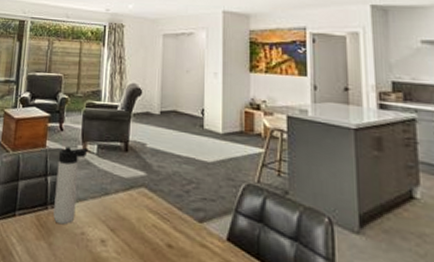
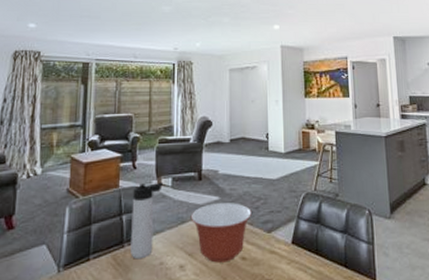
mixing bowl: none [114,178,181,247] -> present [190,203,251,263]

